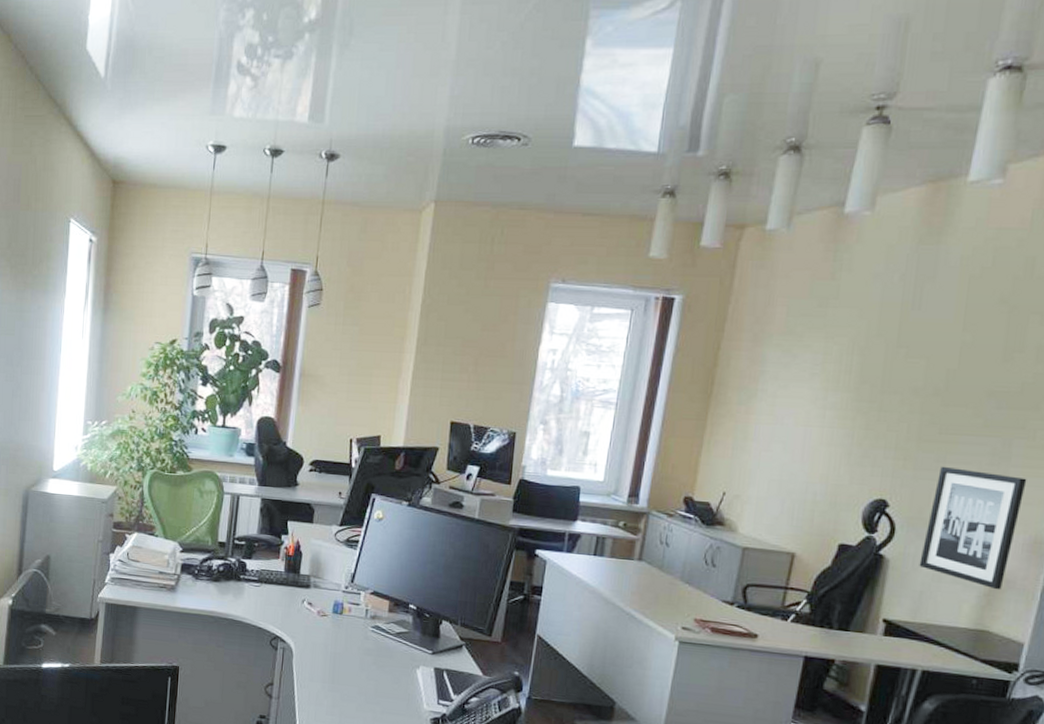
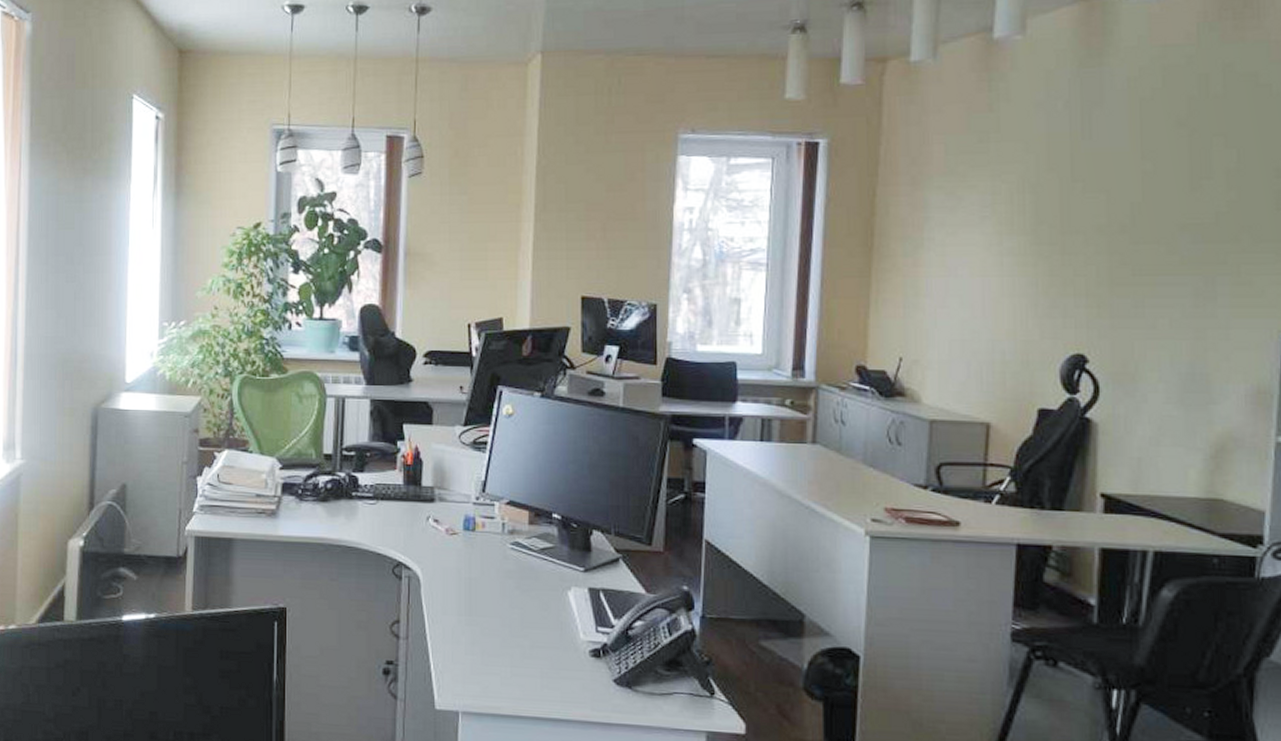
wall art: present [919,466,1027,590] -> none [1132,311,1239,451]

